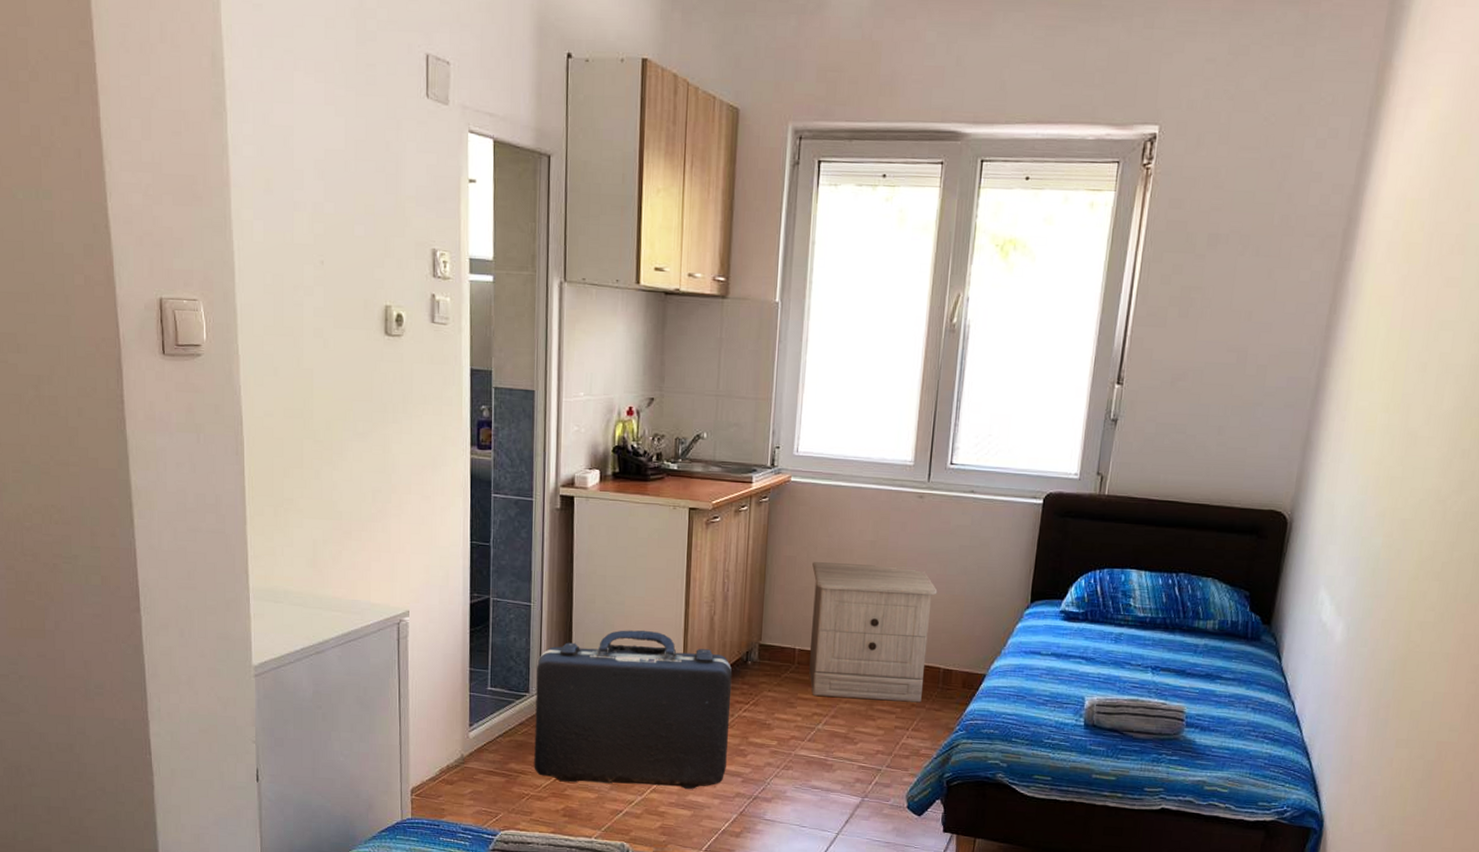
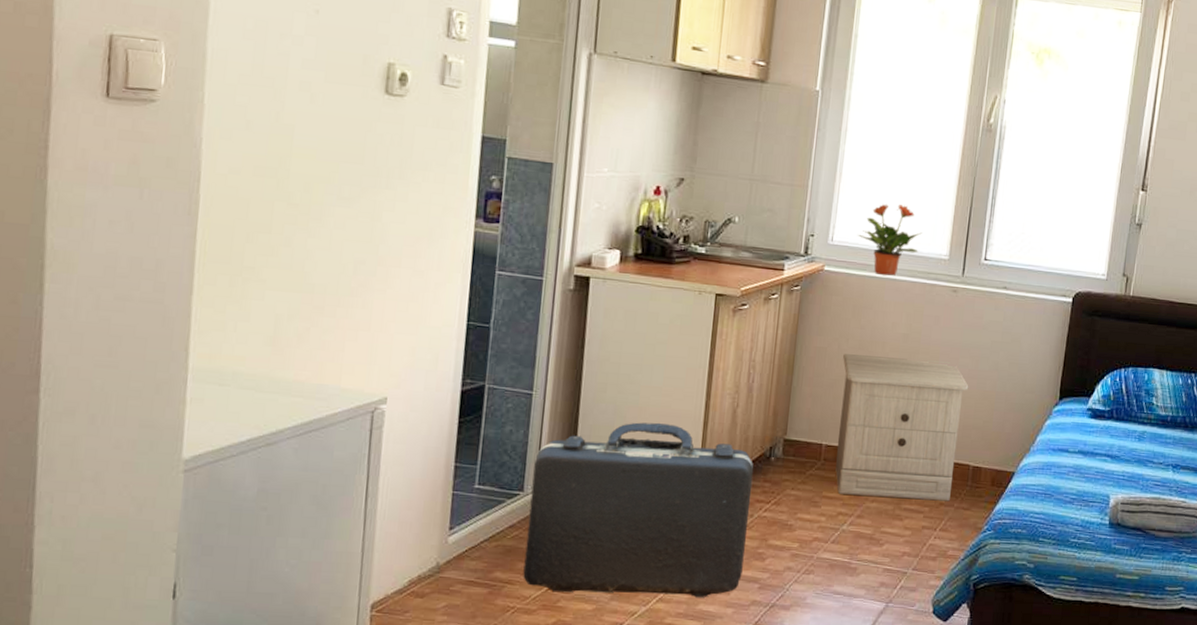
potted plant: none [821,412,887,485] -> present [857,203,923,276]

